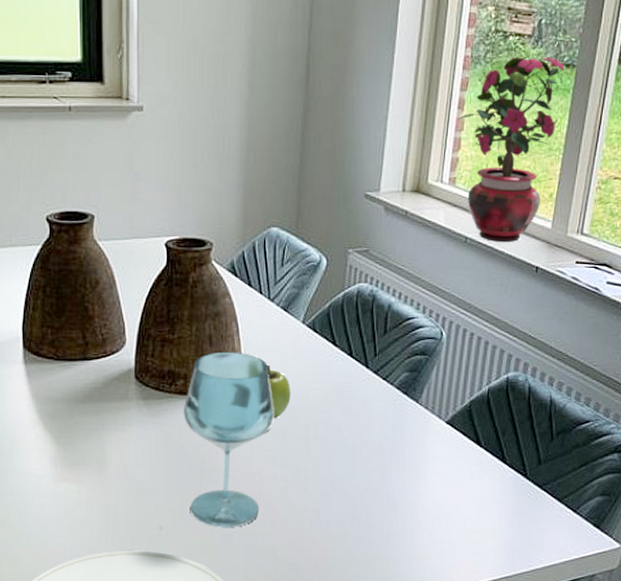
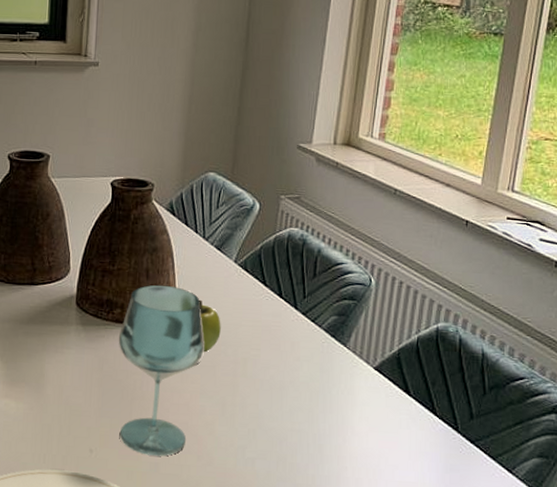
potted flower: present [458,53,565,243] -> none [388,22,493,196]

